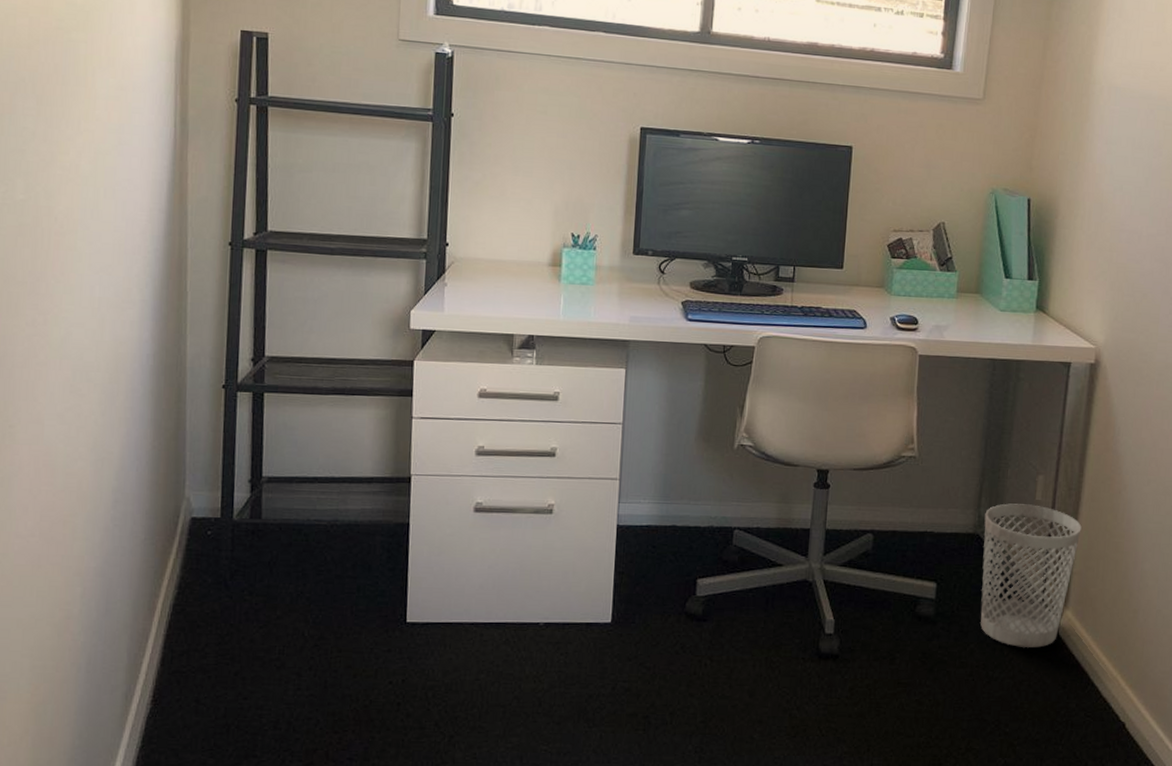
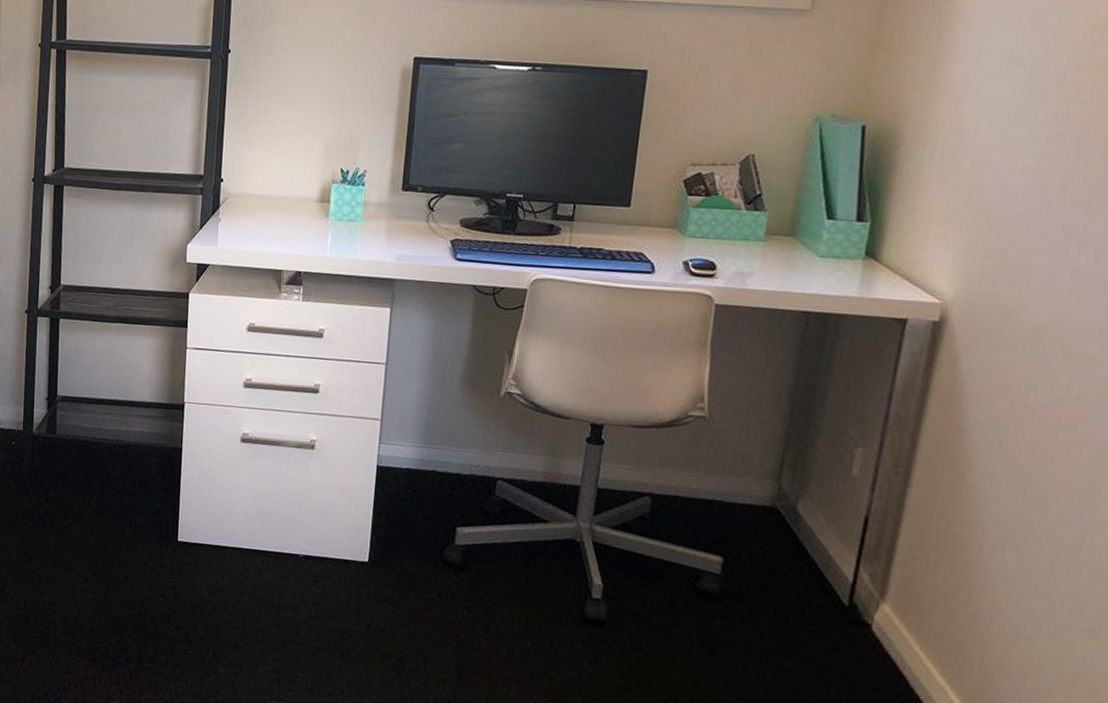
wastebasket: present [980,503,1082,649] -> none [774,477,910,642]

